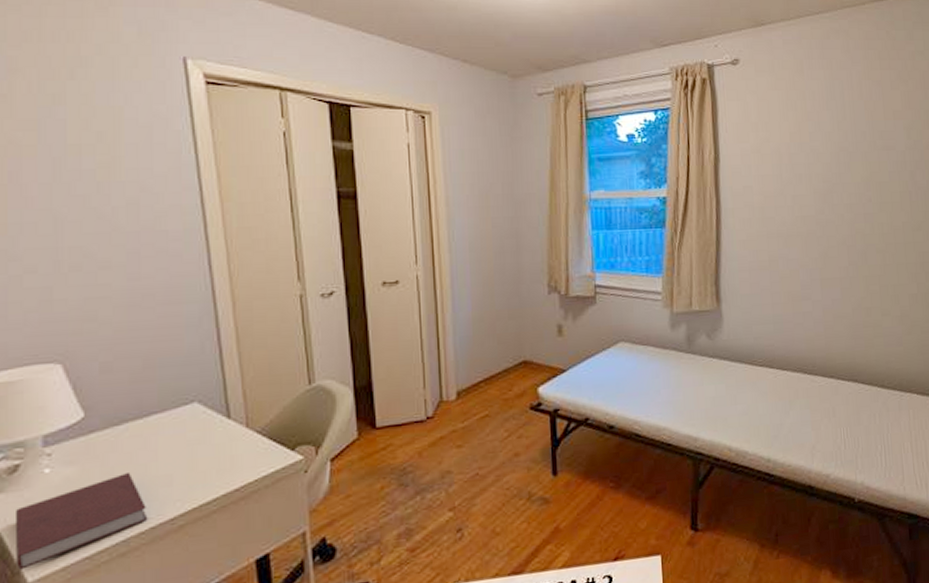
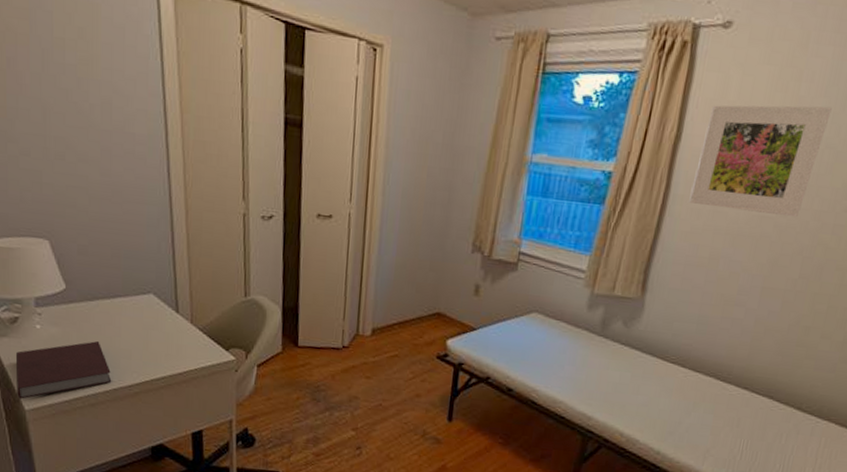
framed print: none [738,117,836,215] -> present [689,105,832,218]

